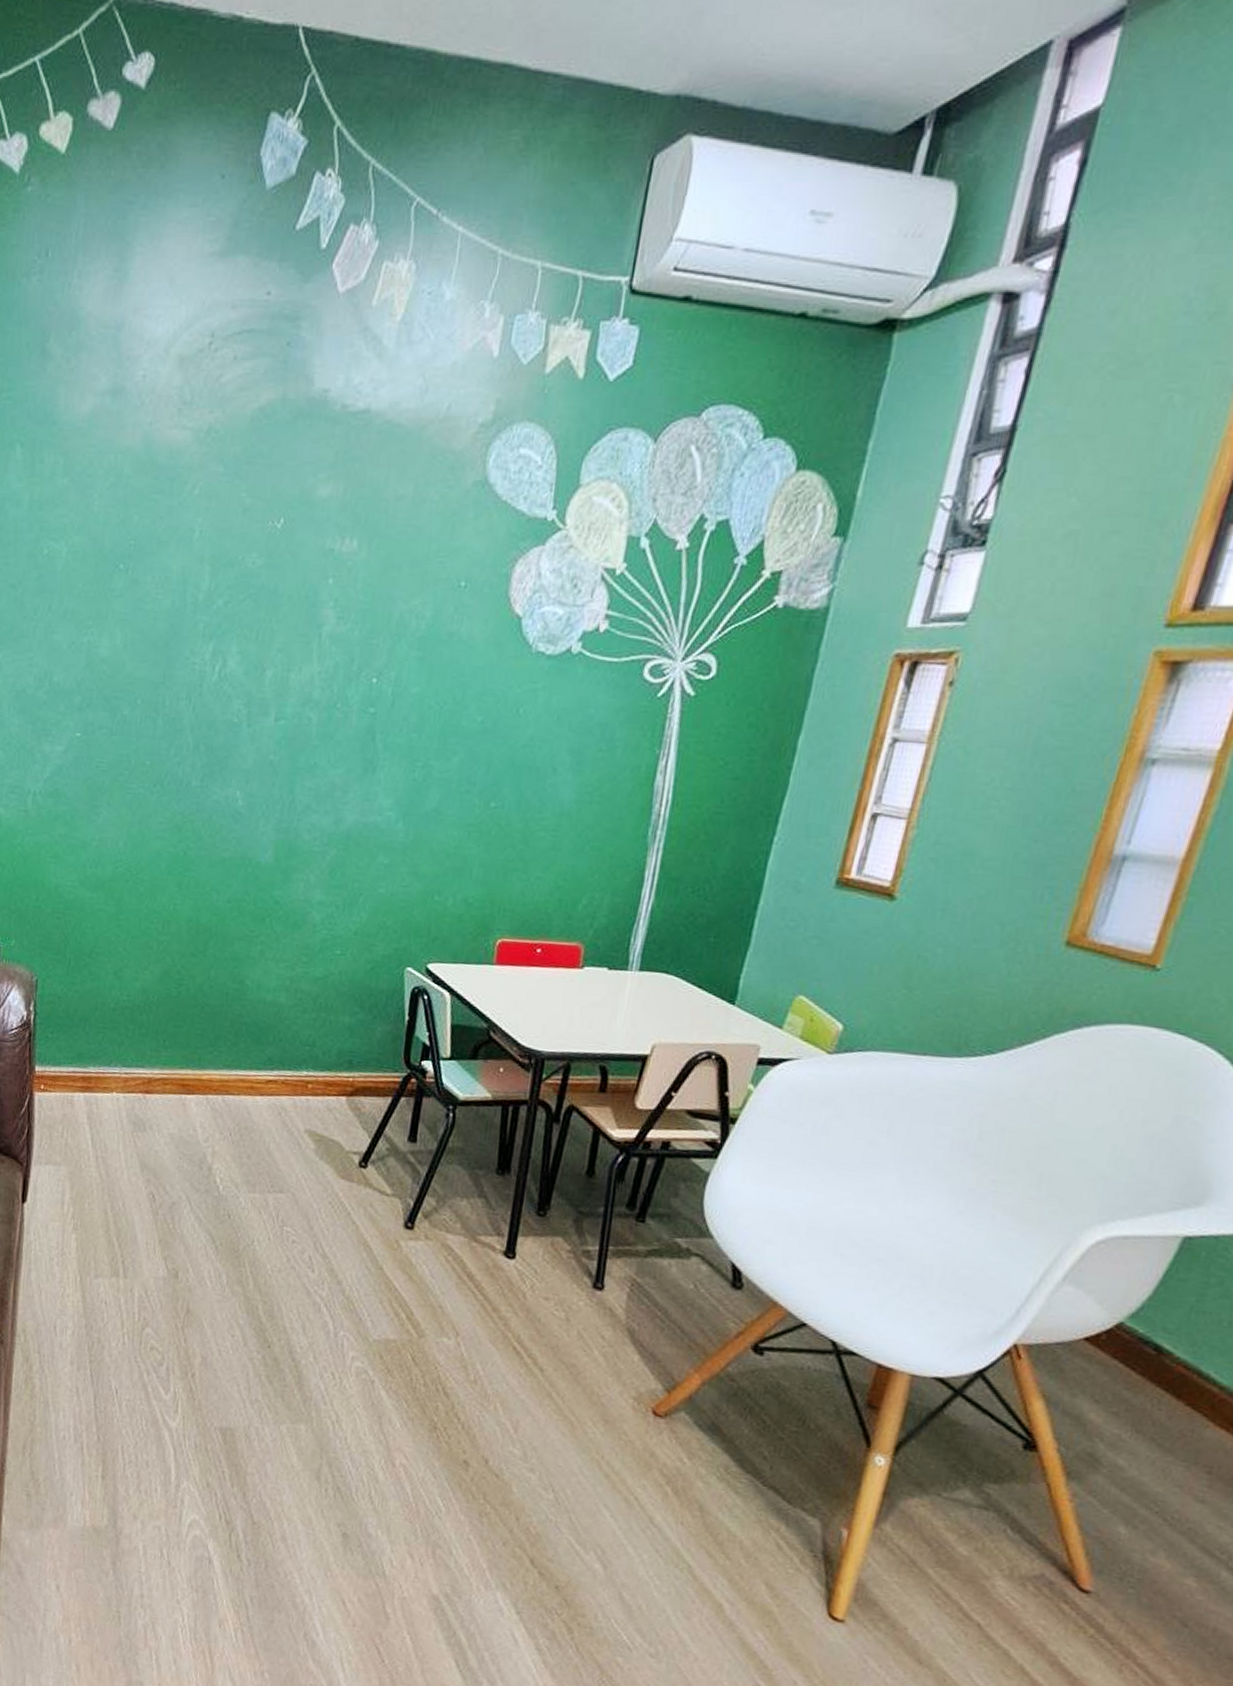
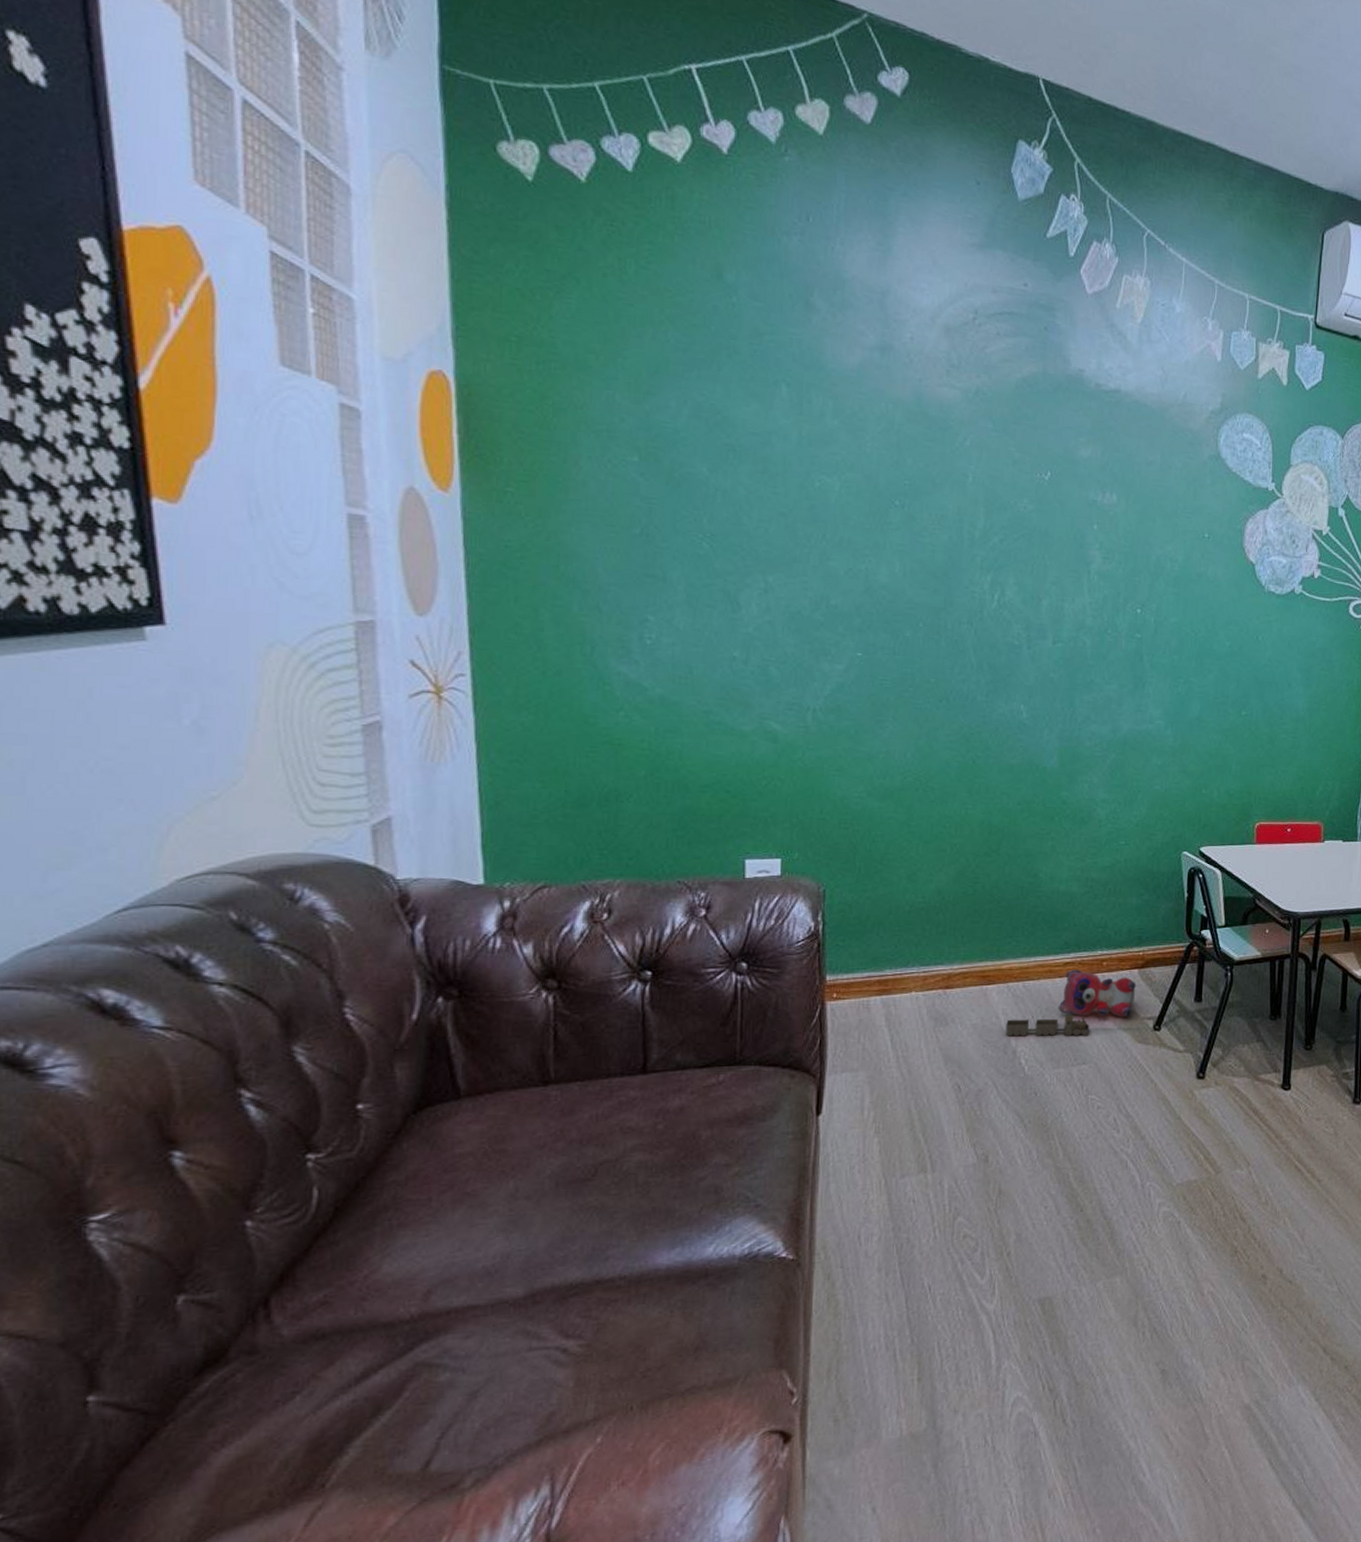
toy train: none [202,1133,289,1163] -> present [1006,1014,1089,1037]
stuffed animal: none [257,1089,343,1149] -> present [1058,970,1136,1017]

